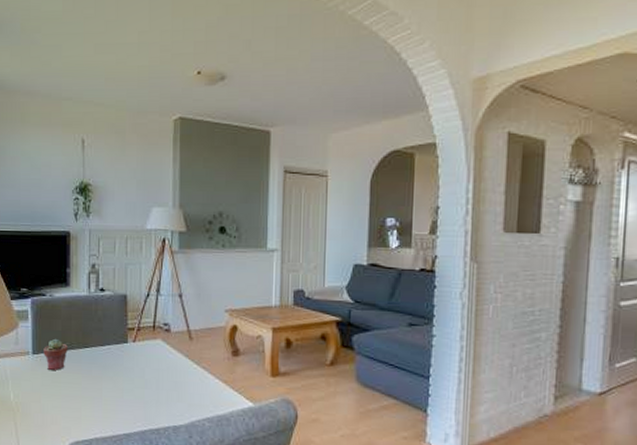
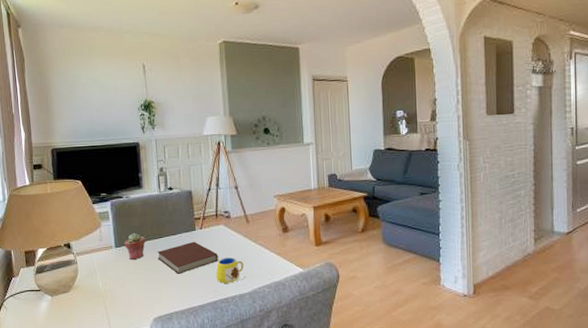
notebook: none [81,356,152,393] -> present [157,241,218,274]
mug: none [147,379,184,411] -> present [216,257,246,284]

